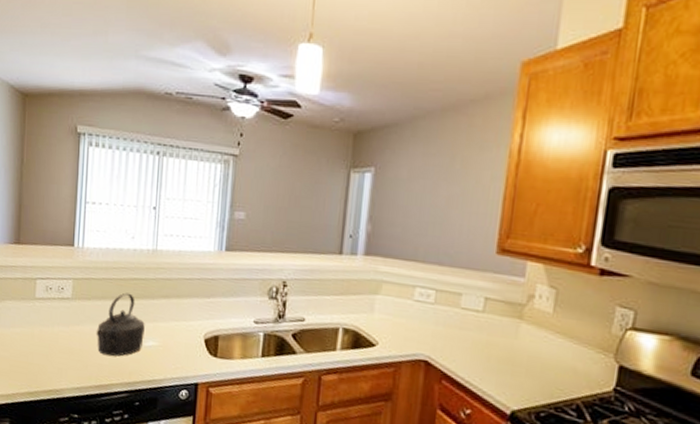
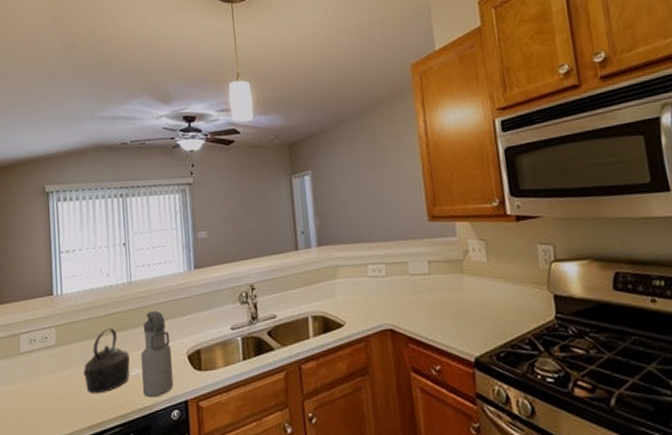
water bottle: none [153,285,189,373] -> present [141,311,174,398]

